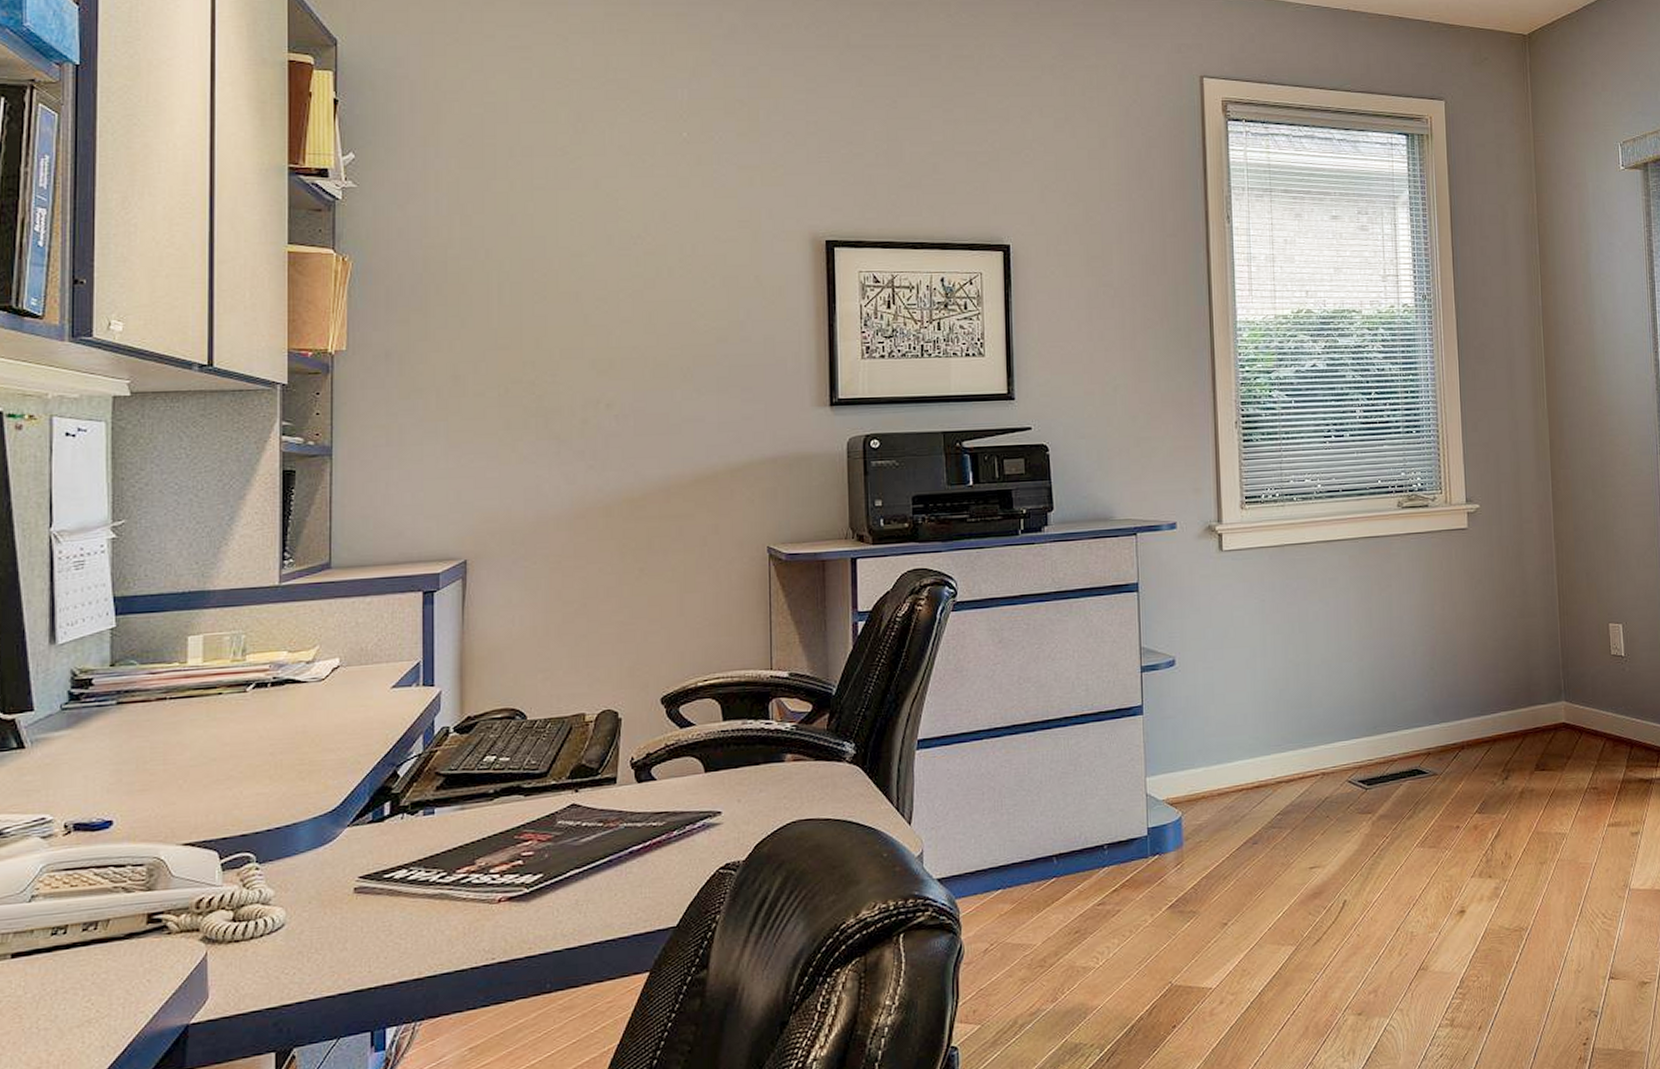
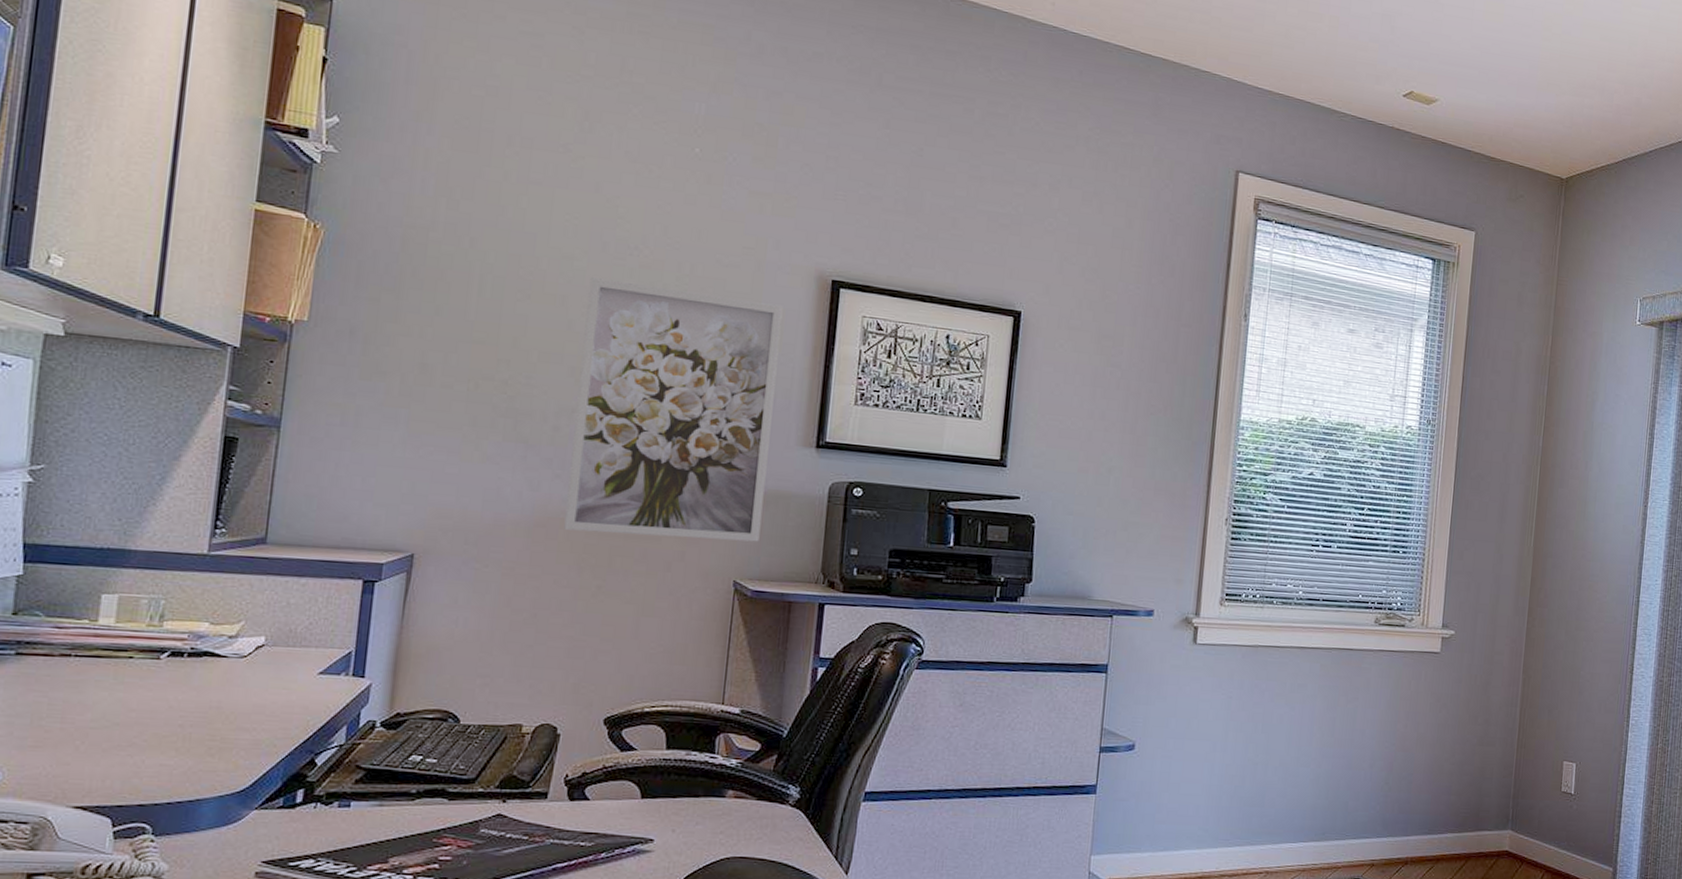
wall art: none [600,270,787,518] -> present [564,277,783,542]

